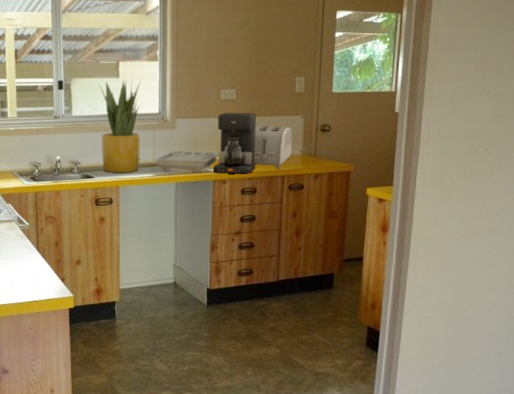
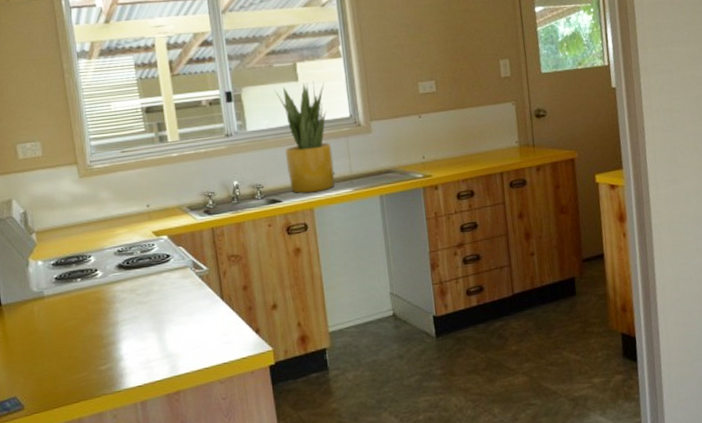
dish rack: present [154,150,220,173] -> none [350,154,427,185]
coffee maker: present [213,113,257,175] -> none [418,105,470,179]
toaster: present [254,126,293,169] -> none [462,115,507,166]

